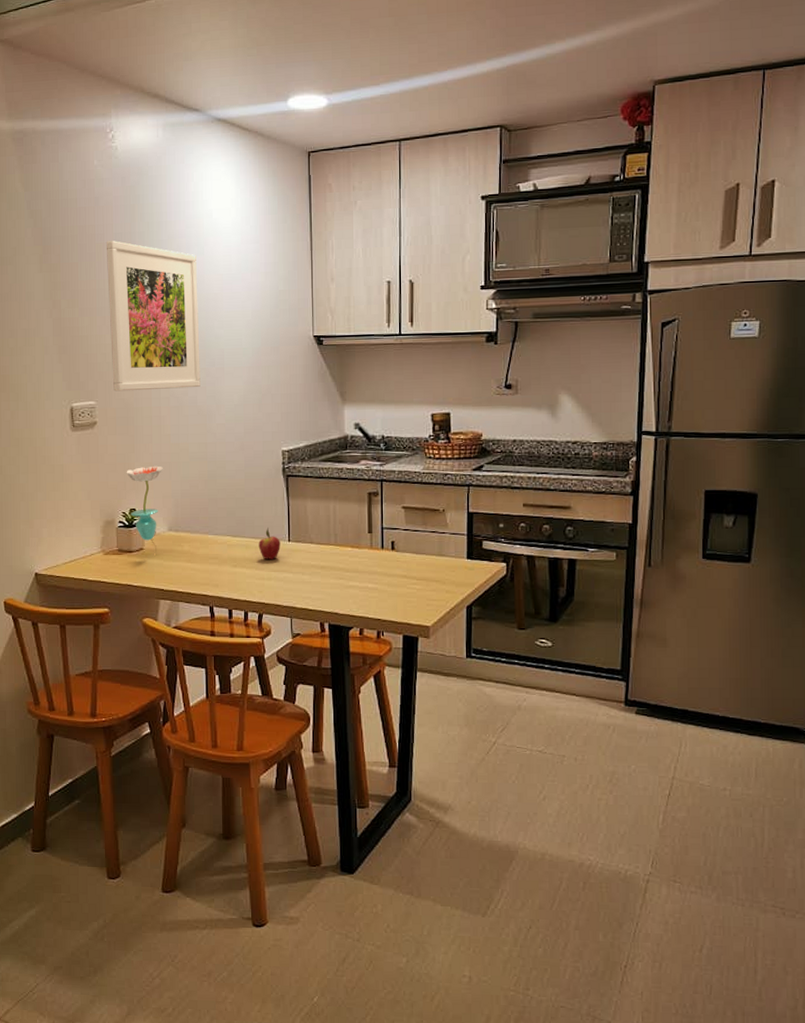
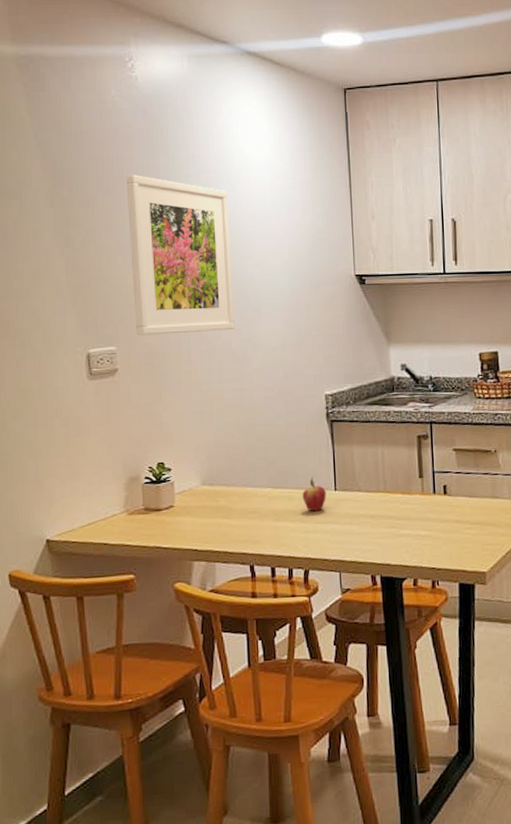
flower: present [126,465,163,550] -> none [152,414,195,507]

